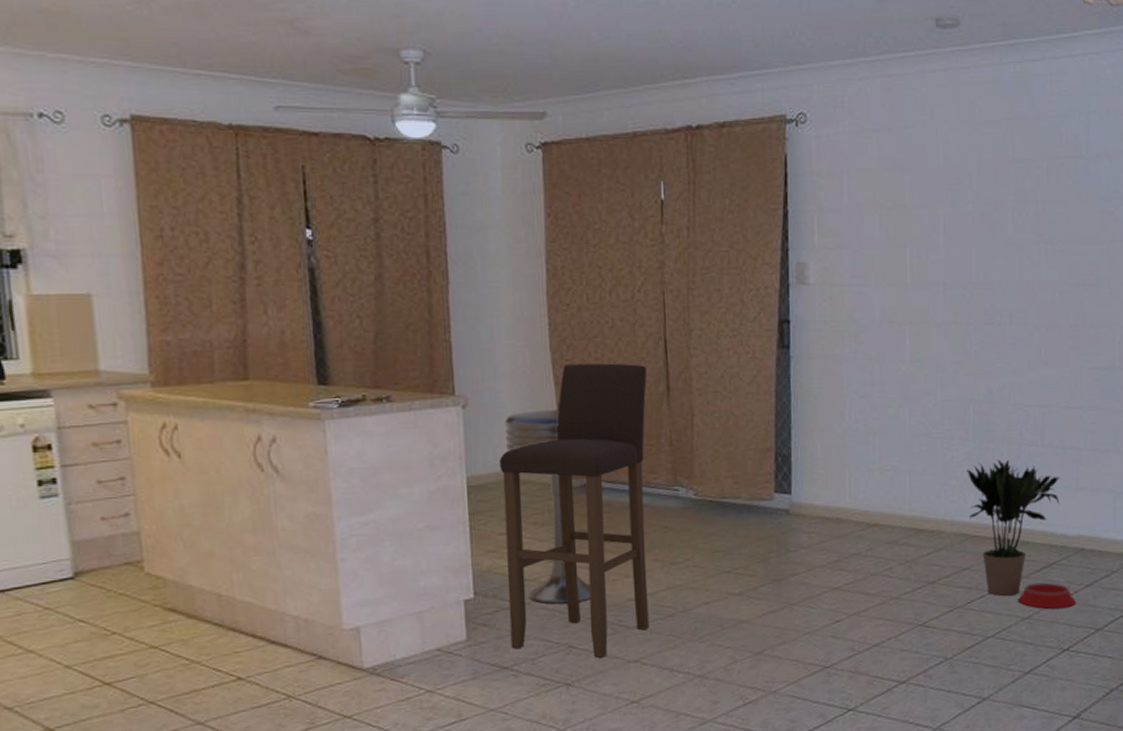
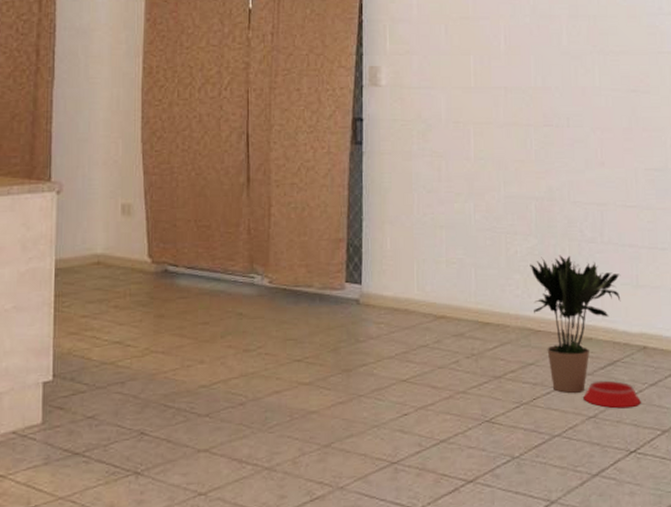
bar stool: present [498,363,649,658] -> none [85,155,229,446]
bar stool: present [504,409,591,604] -> none [94,197,166,389]

